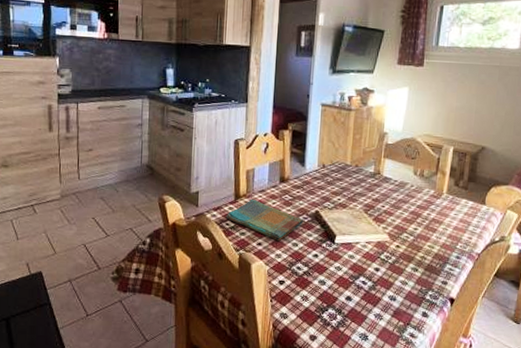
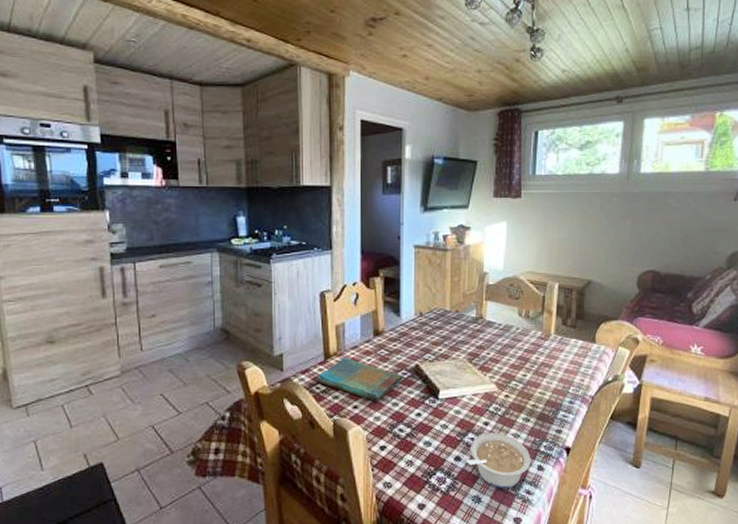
legume: none [357,277,417,330] -> present [467,432,531,489]

